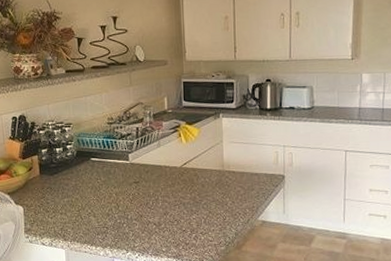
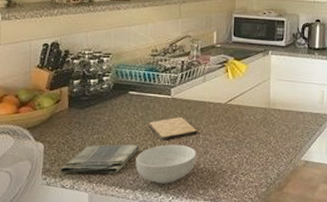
dish towel: none [38,207,106,233] -> present [59,145,140,174]
cereal bowl: none [103,206,157,242] -> present [136,144,196,184]
cutting board: none [111,181,157,203] -> present [149,117,198,141]

